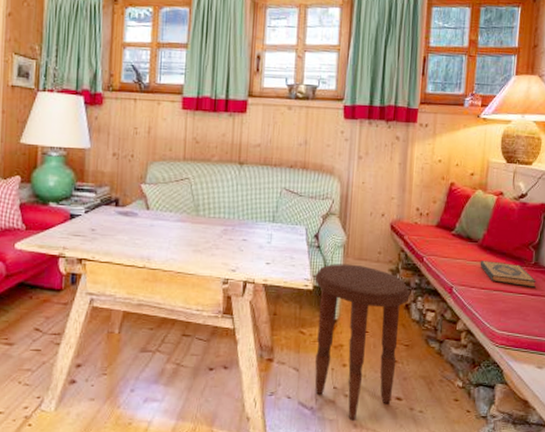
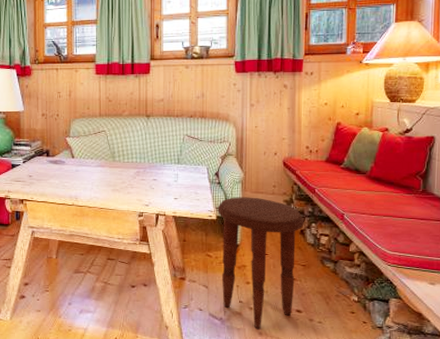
hardback book: present [480,261,536,289] -> none [369,190,425,214]

